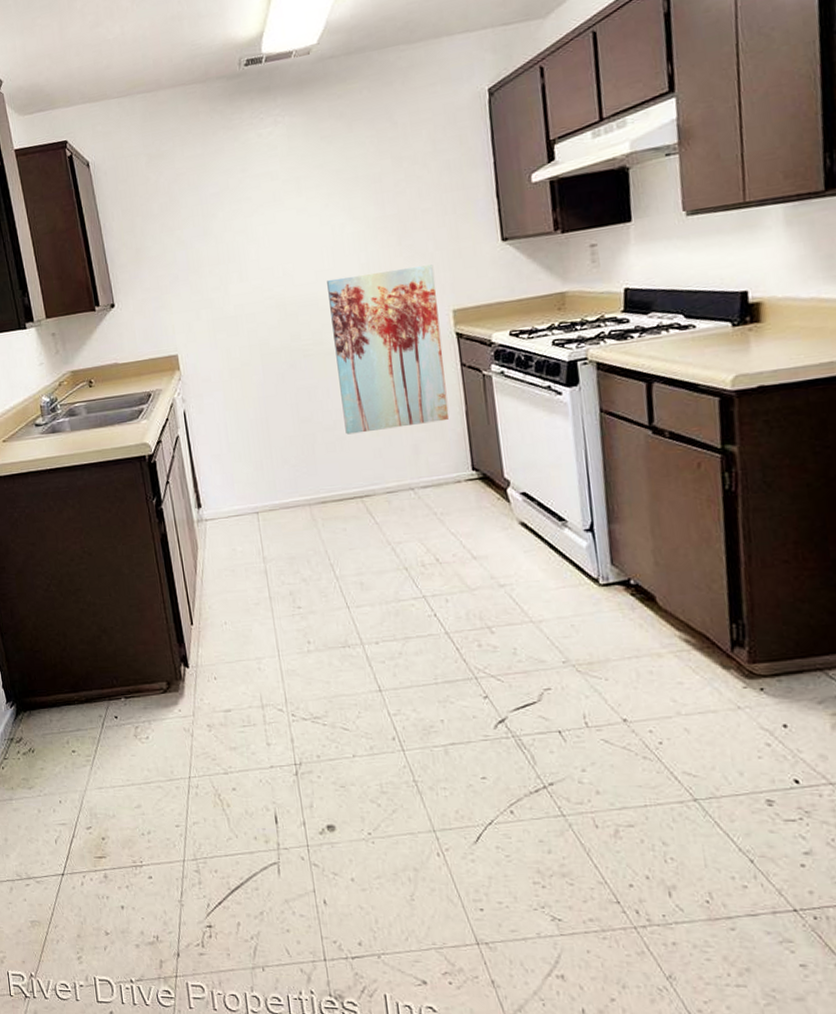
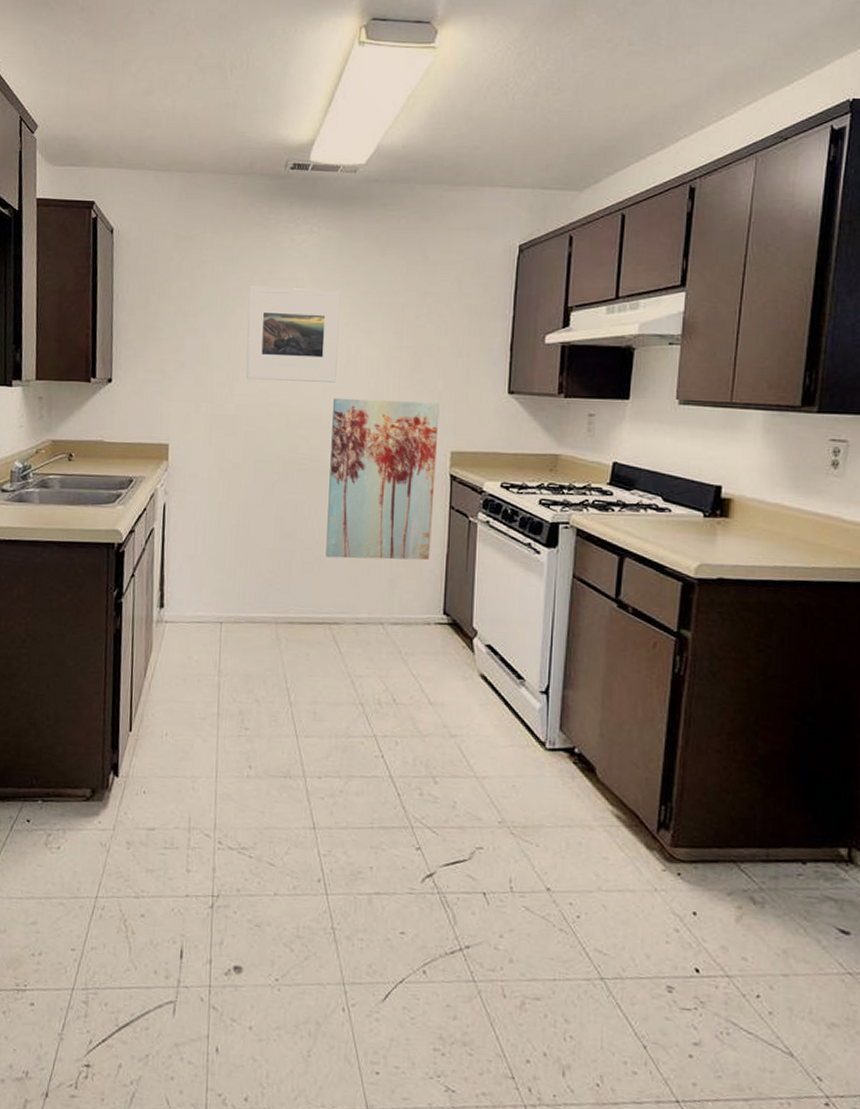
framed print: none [226,174,326,279] -> present [246,286,341,383]

